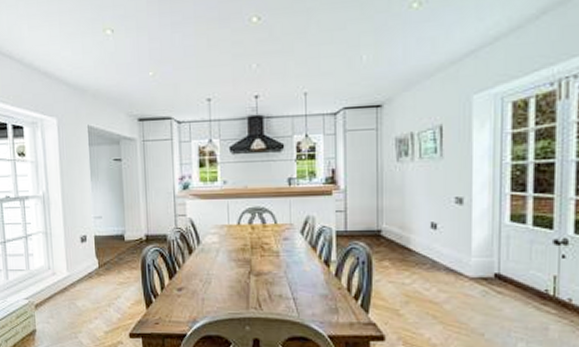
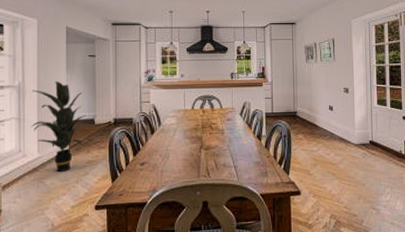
indoor plant: none [57,190,118,293] -> present [31,81,89,172]

